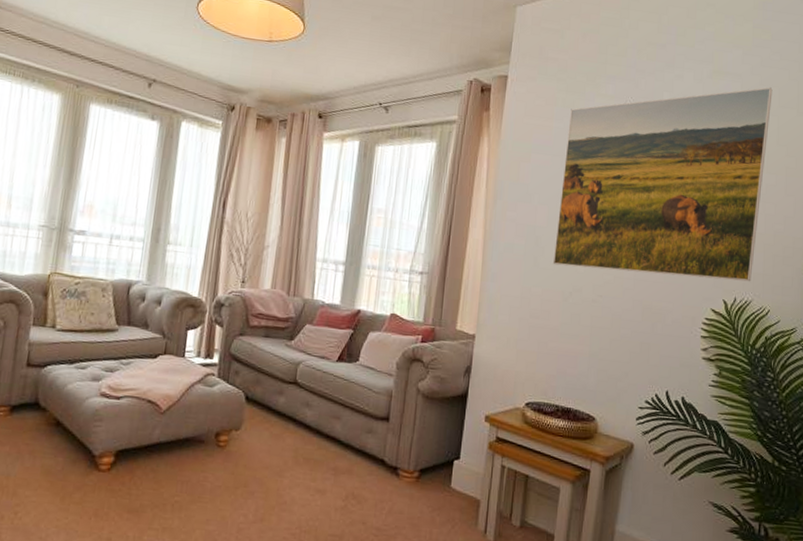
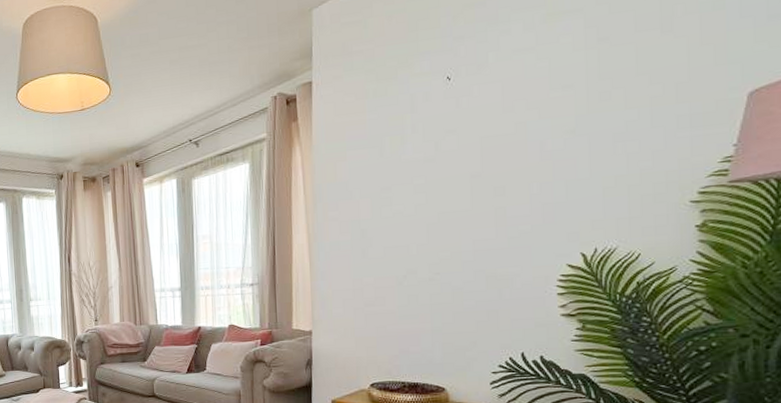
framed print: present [552,87,773,282] -> none [382,13,626,253]

